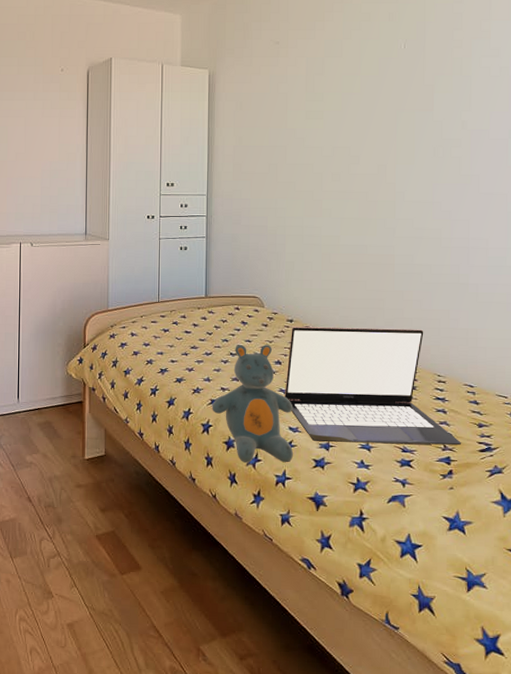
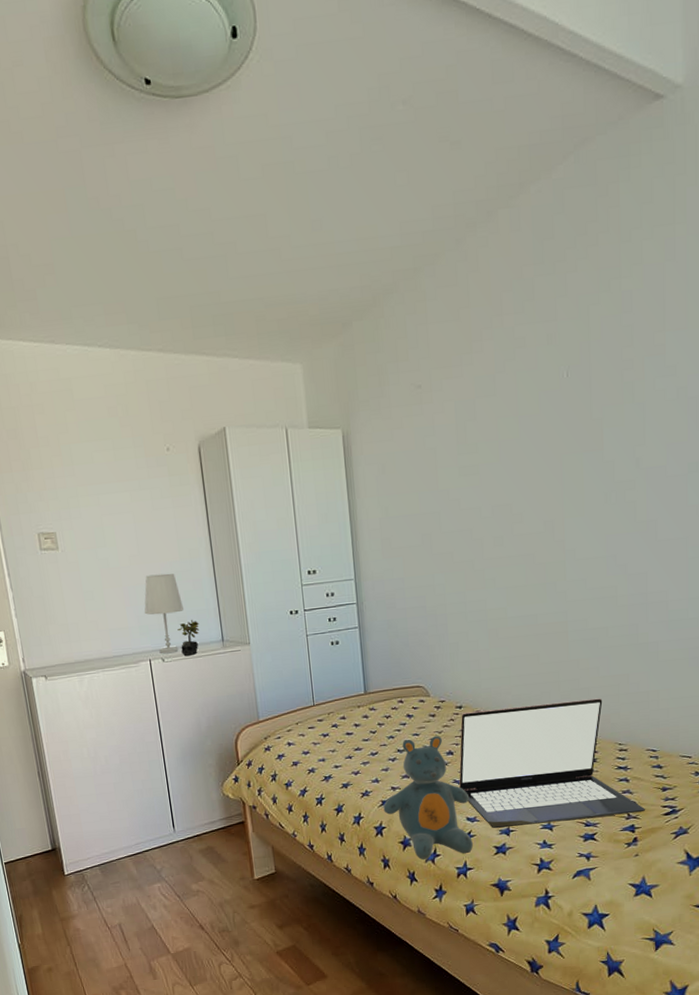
table lamp: none [22,170,56,240] -> present [144,573,184,654]
succulent plant: none [48,212,67,244] -> present [177,619,200,657]

